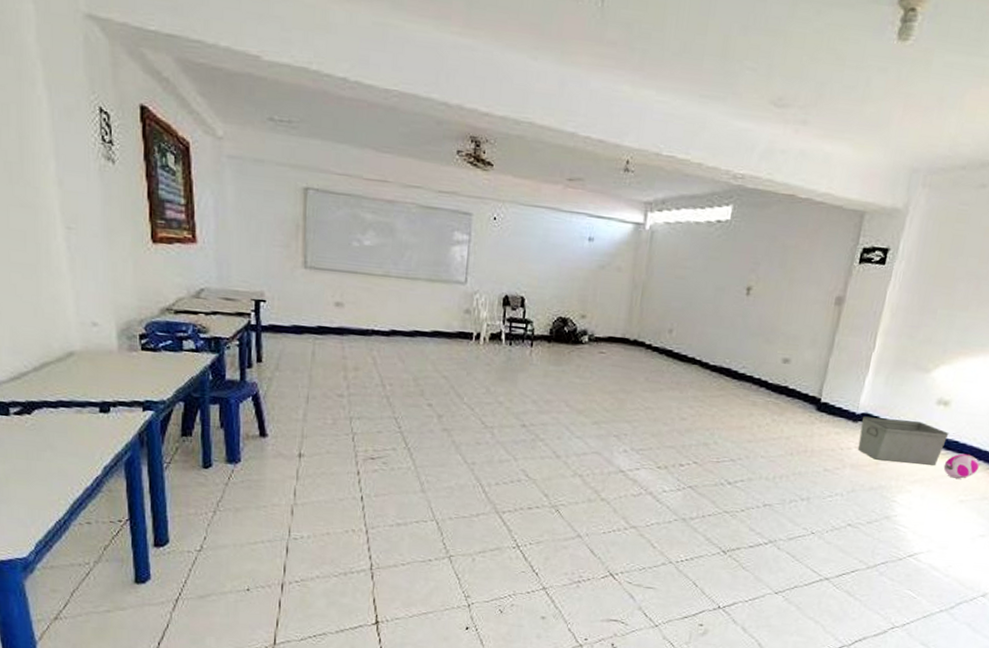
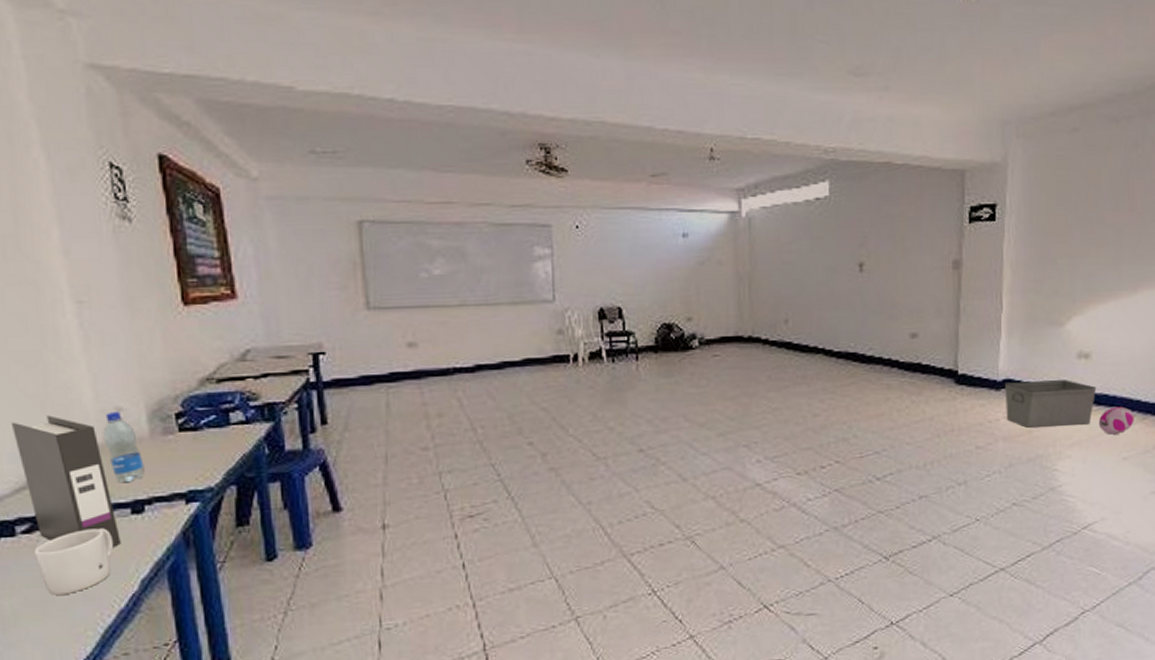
binder: none [9,321,90,437] -> present [10,415,121,547]
mug: none [23,418,85,469] -> present [34,528,114,595]
bottle: none [81,325,112,387] -> present [103,411,145,484]

